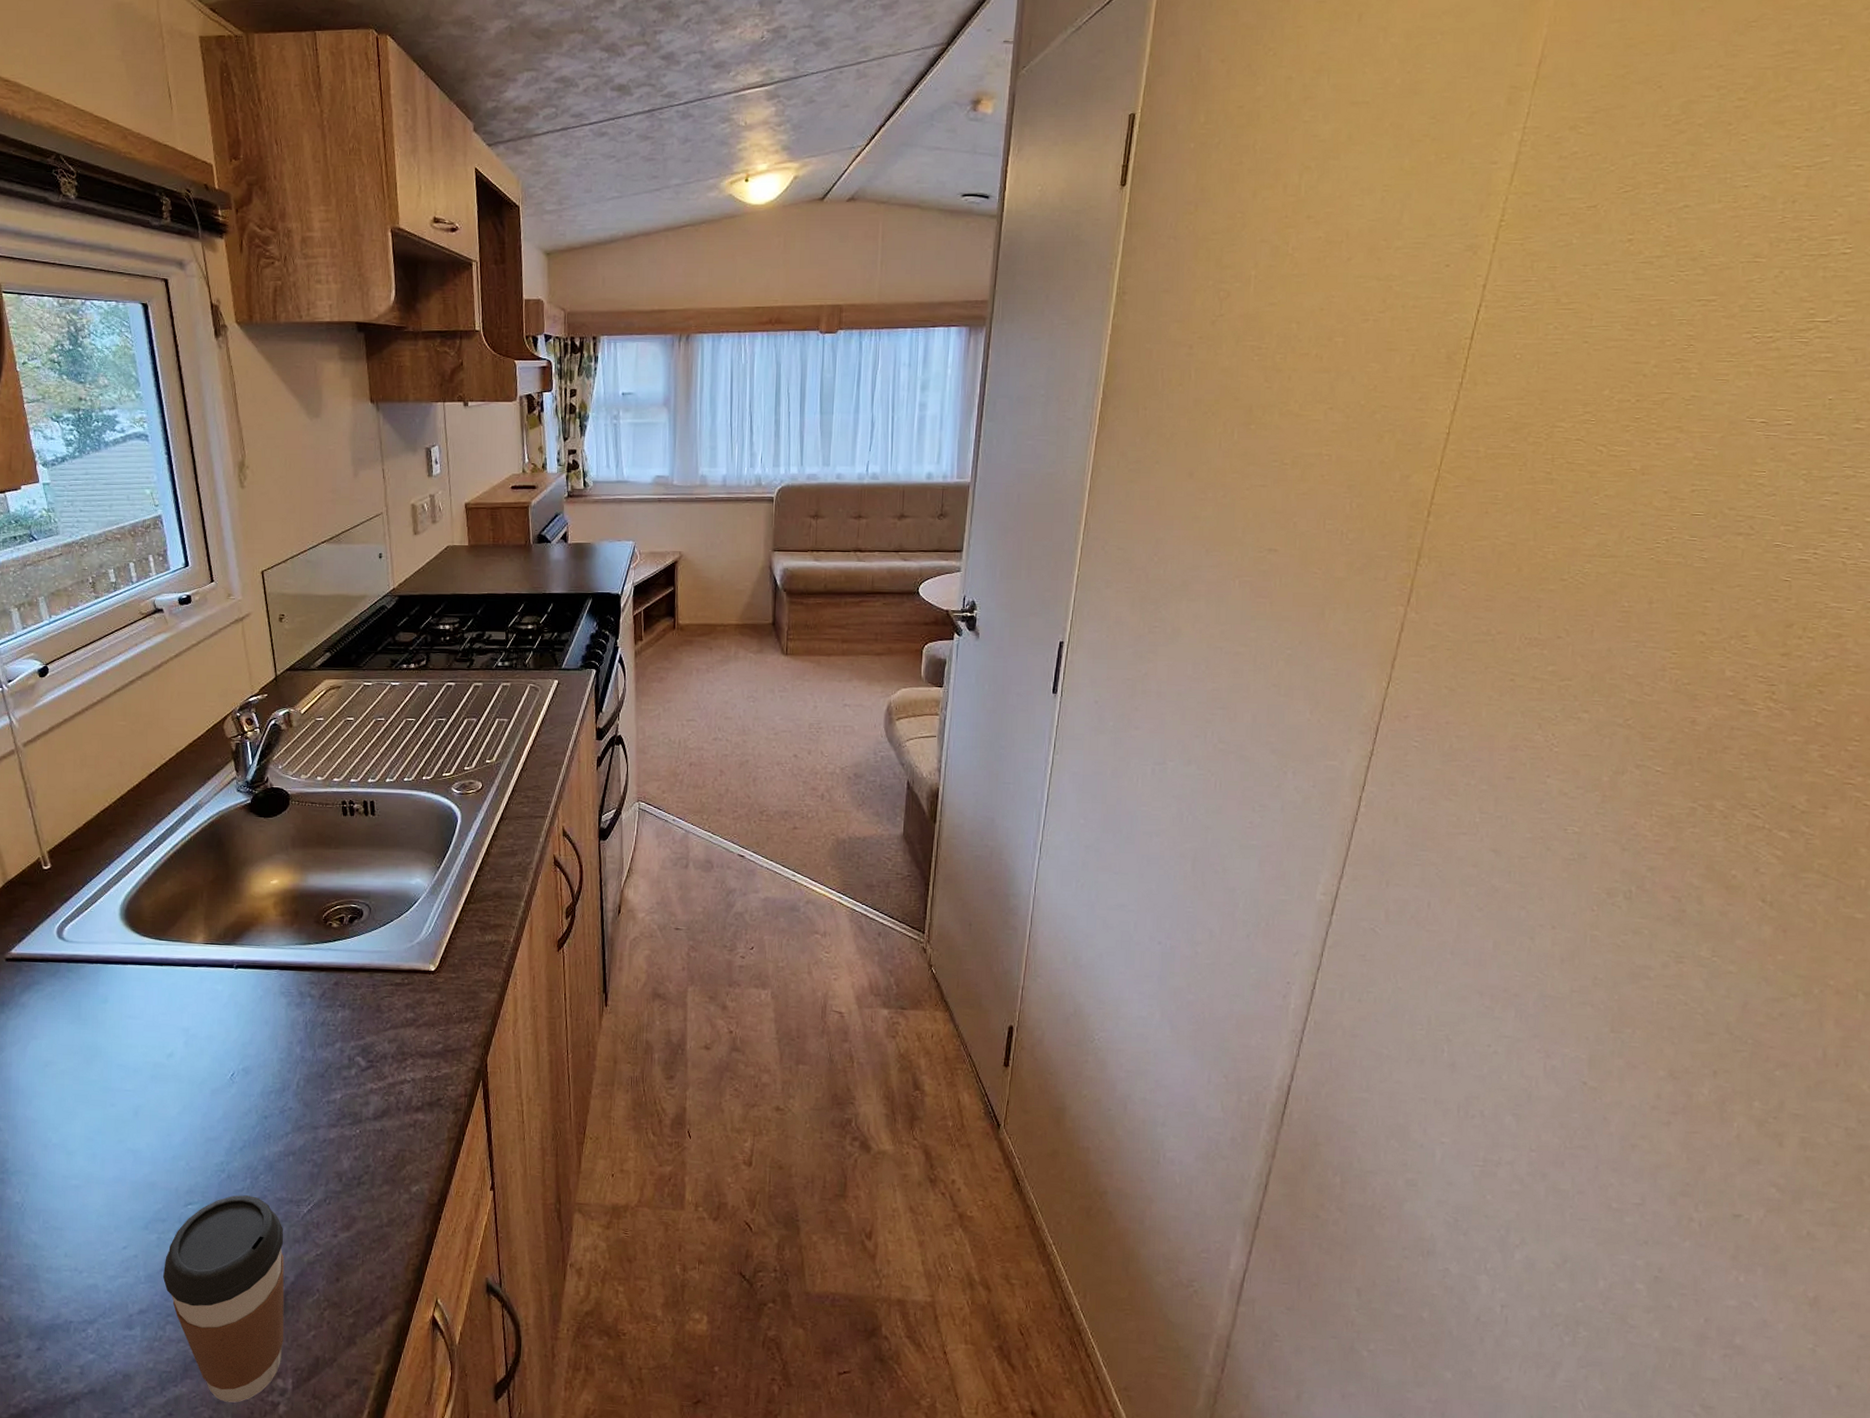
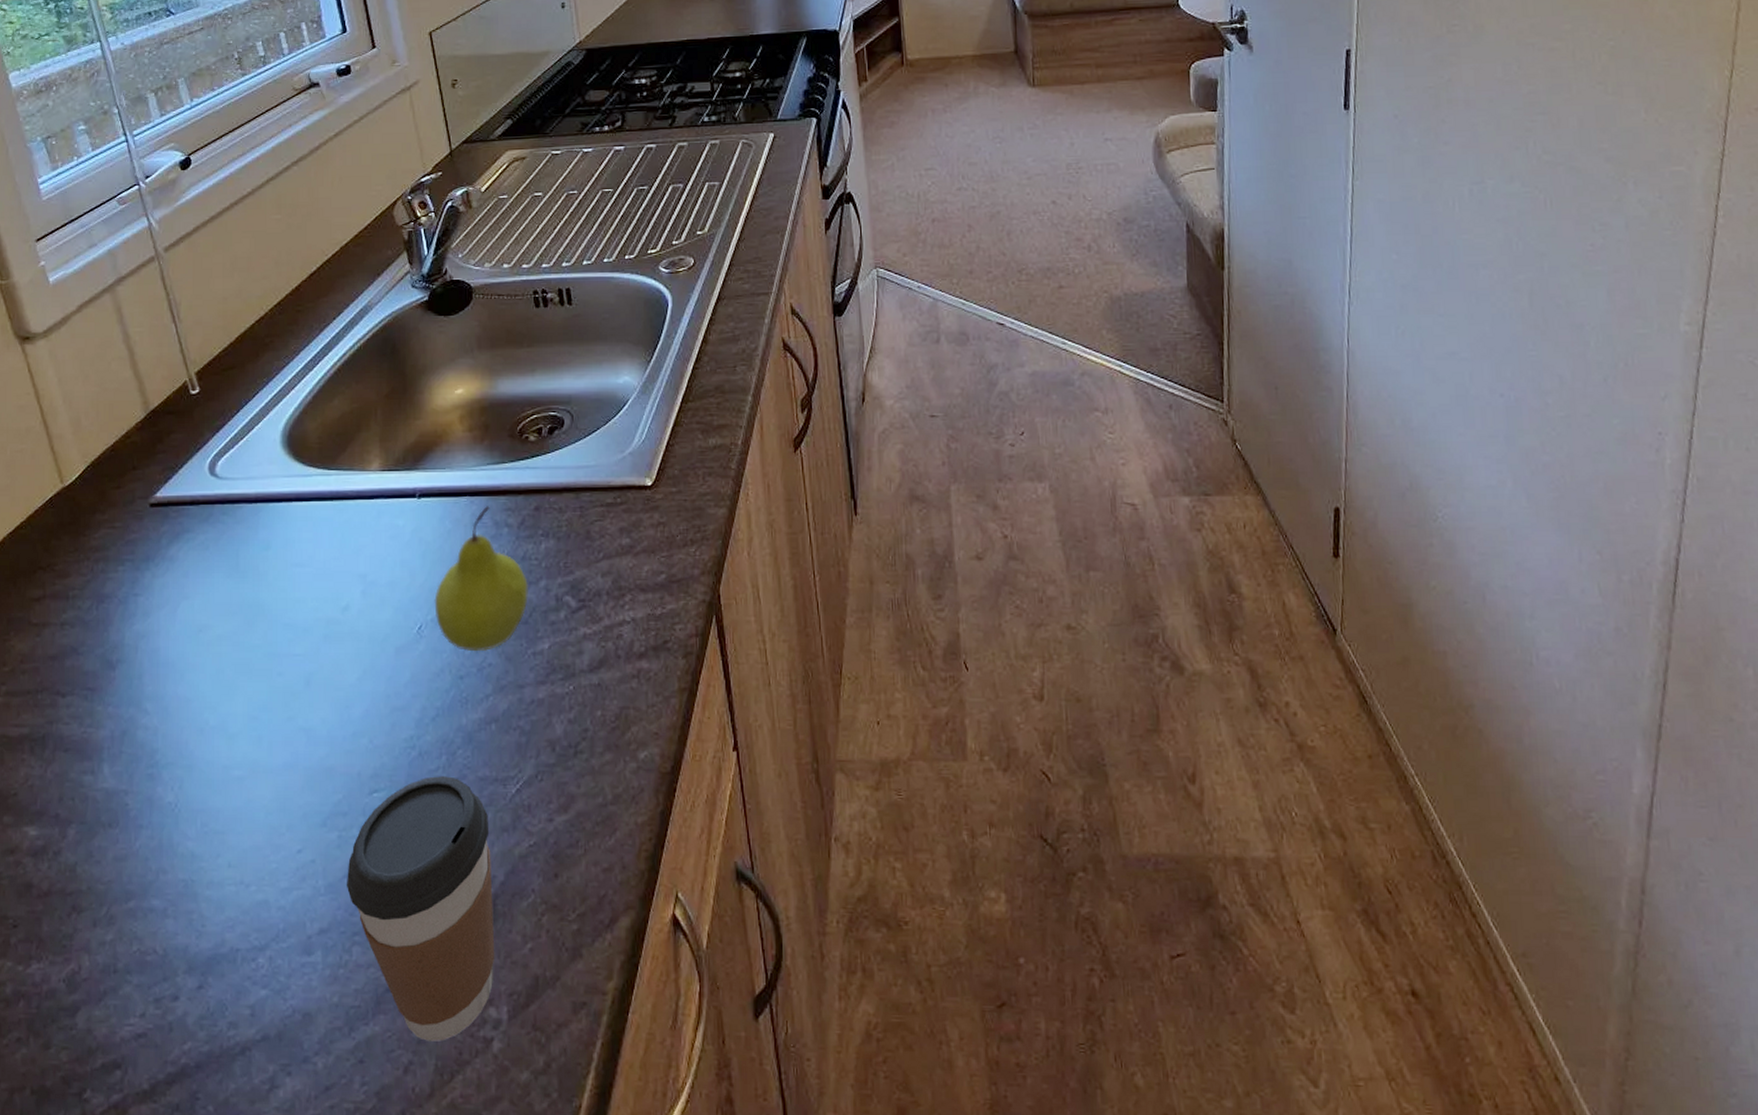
fruit: none [245,979,327,1097] -> present [434,506,529,651]

